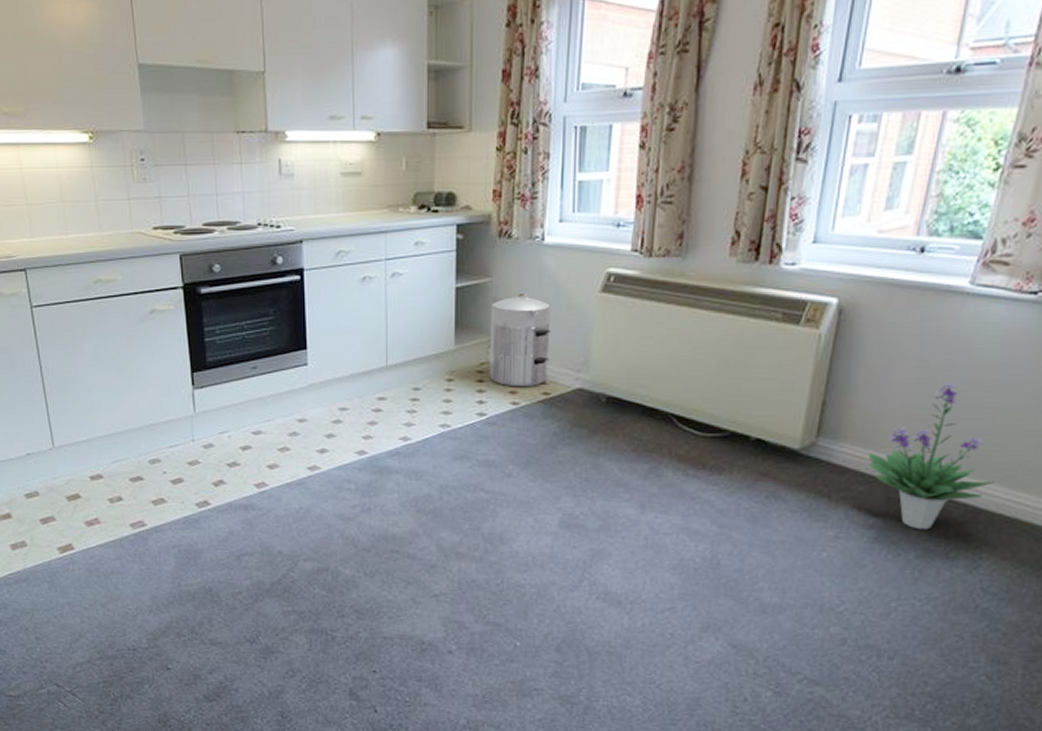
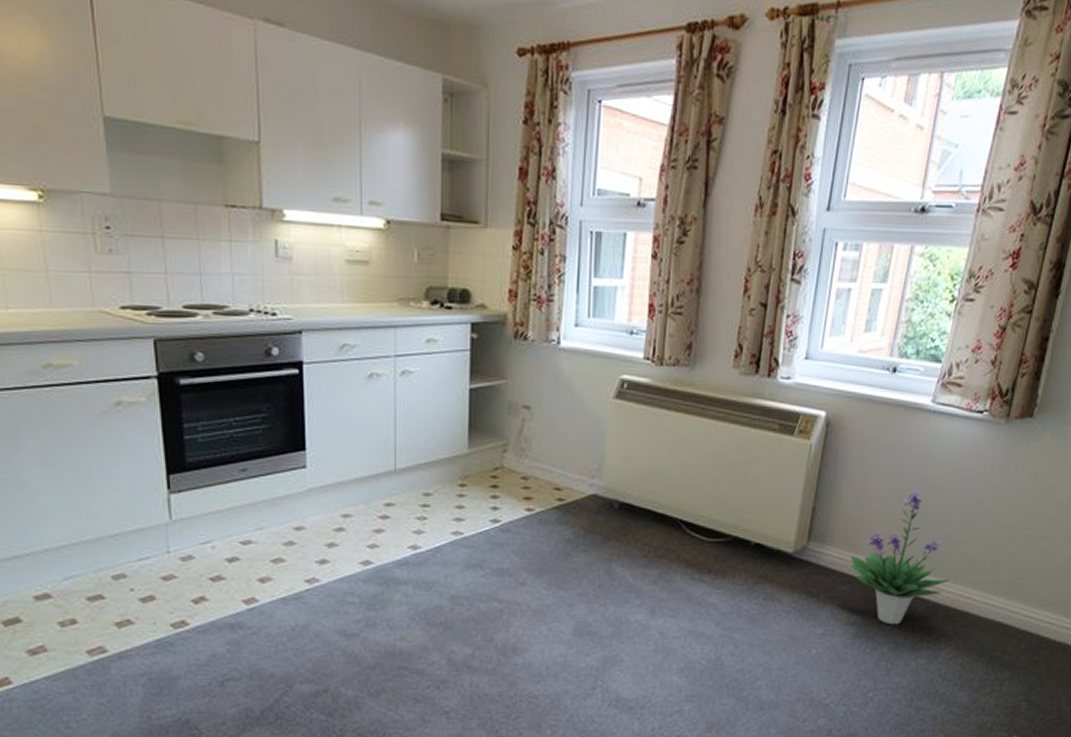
waste bin: present [488,294,551,387] -> none [503,398,566,493]

